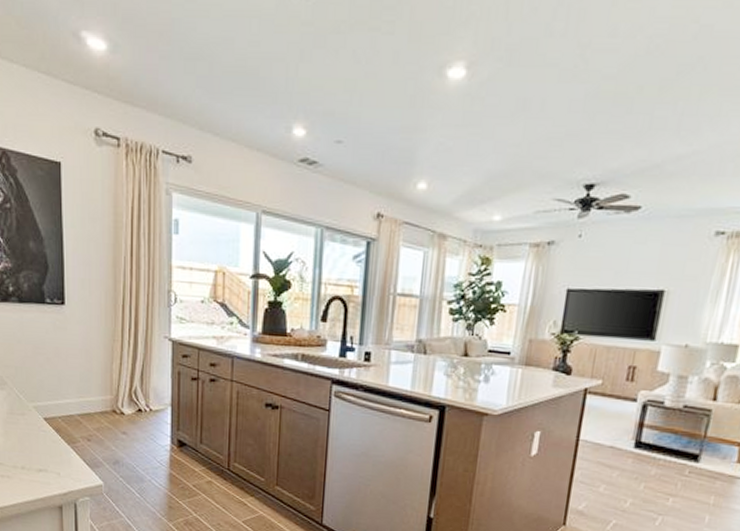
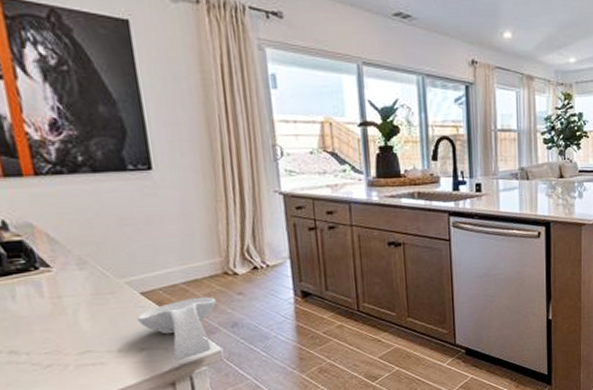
spoon rest: none [38,430,103,487] -> present [136,297,216,361]

